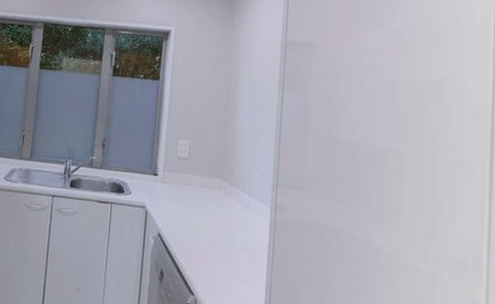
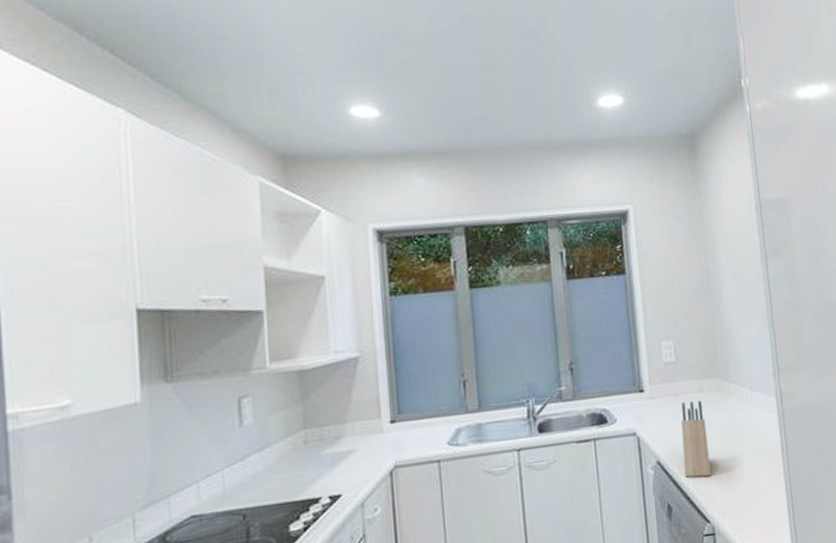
knife block: none [179,192,205,258] -> present [681,400,711,478]

